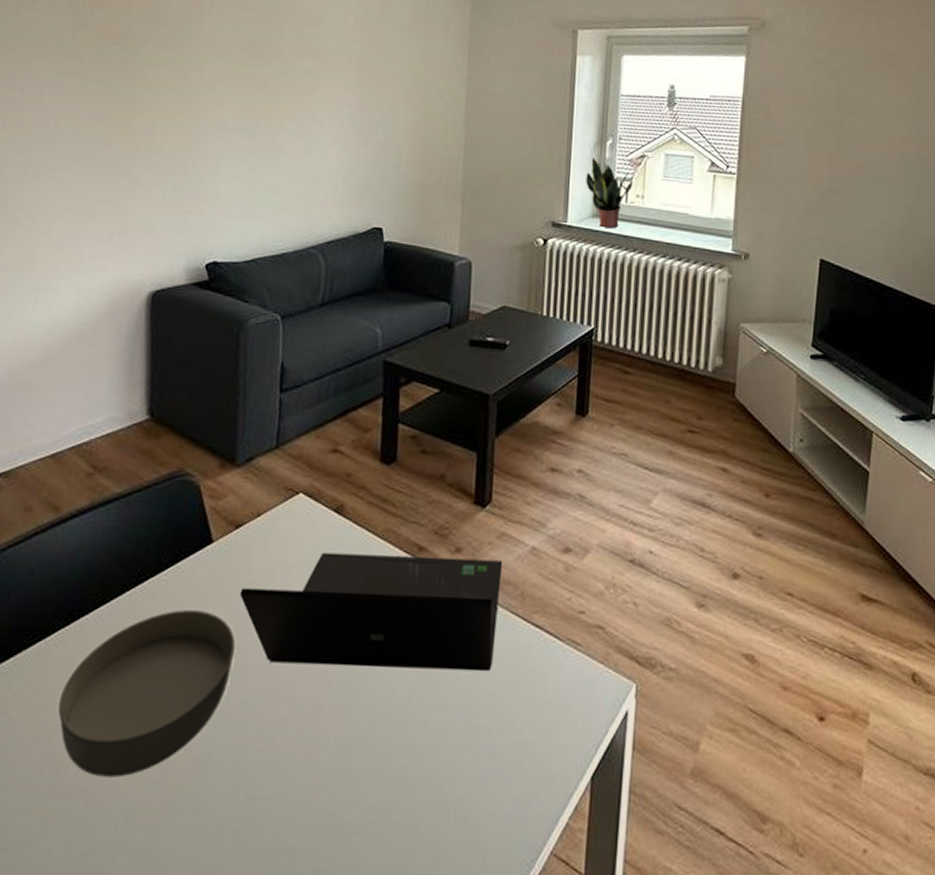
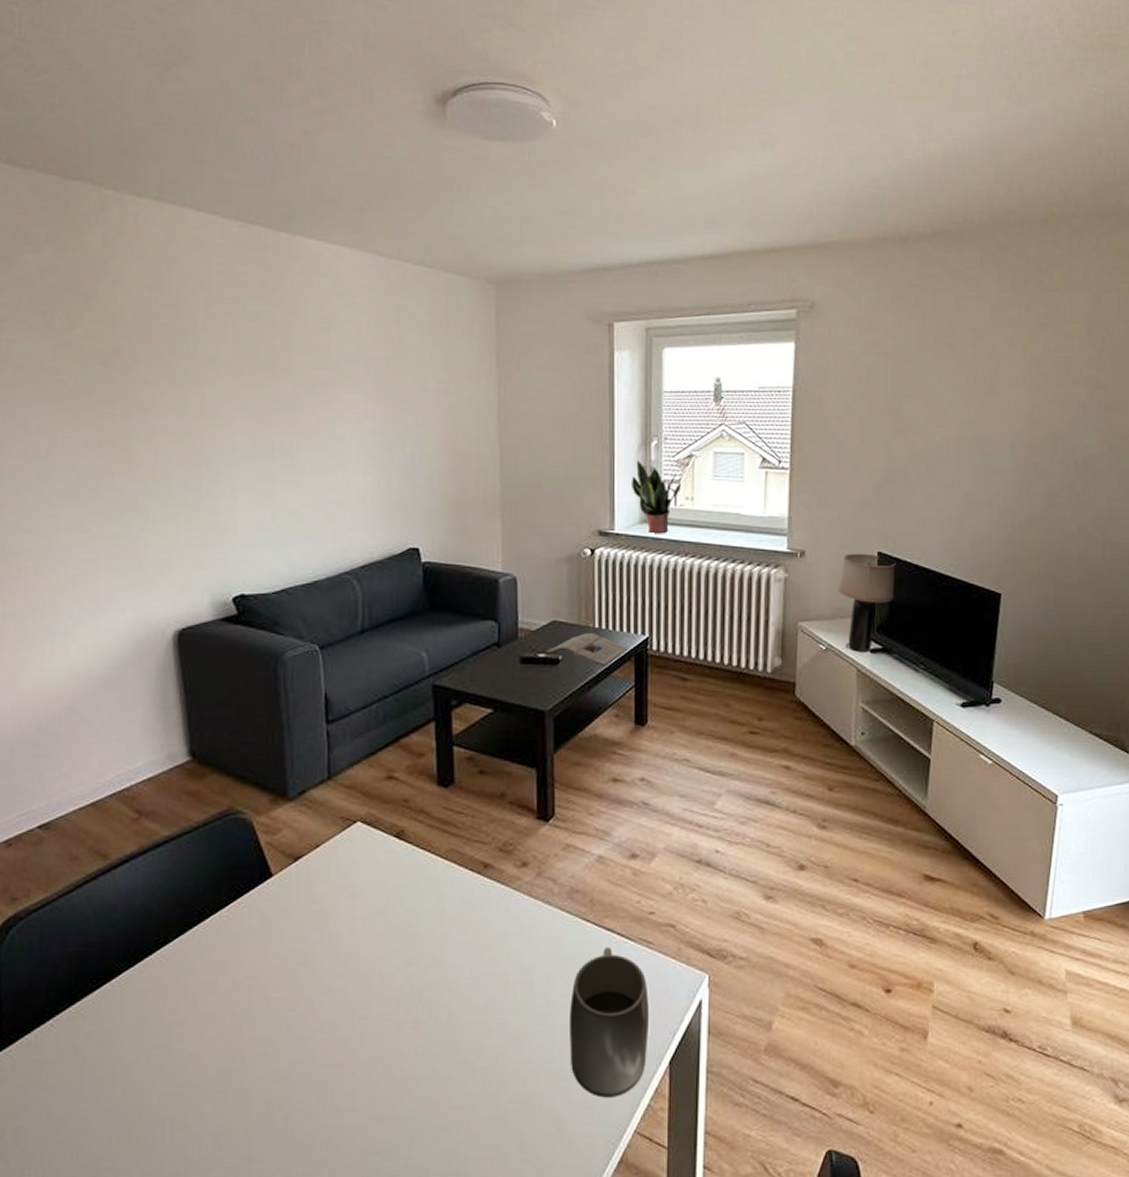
bowl: present [57,609,236,778] -> none [132,942,308,1104]
laptop: present [239,552,503,672] -> none [306,871,570,985]
mug: none [489,644,574,812] -> present [568,946,650,1098]
magazine: none [495,320,574,354] -> present [546,633,629,666]
table lamp: none [780,258,839,358] -> present [838,553,897,652]

